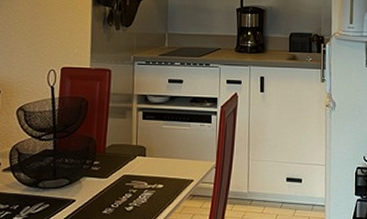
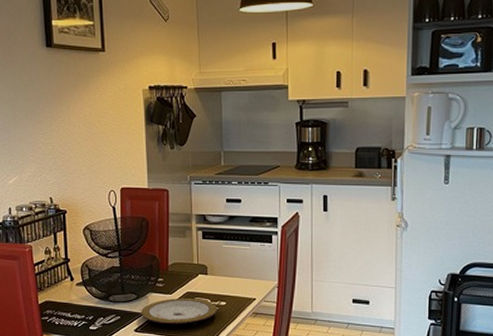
plate: none [72,181,155,211] -> present [141,297,218,325]

